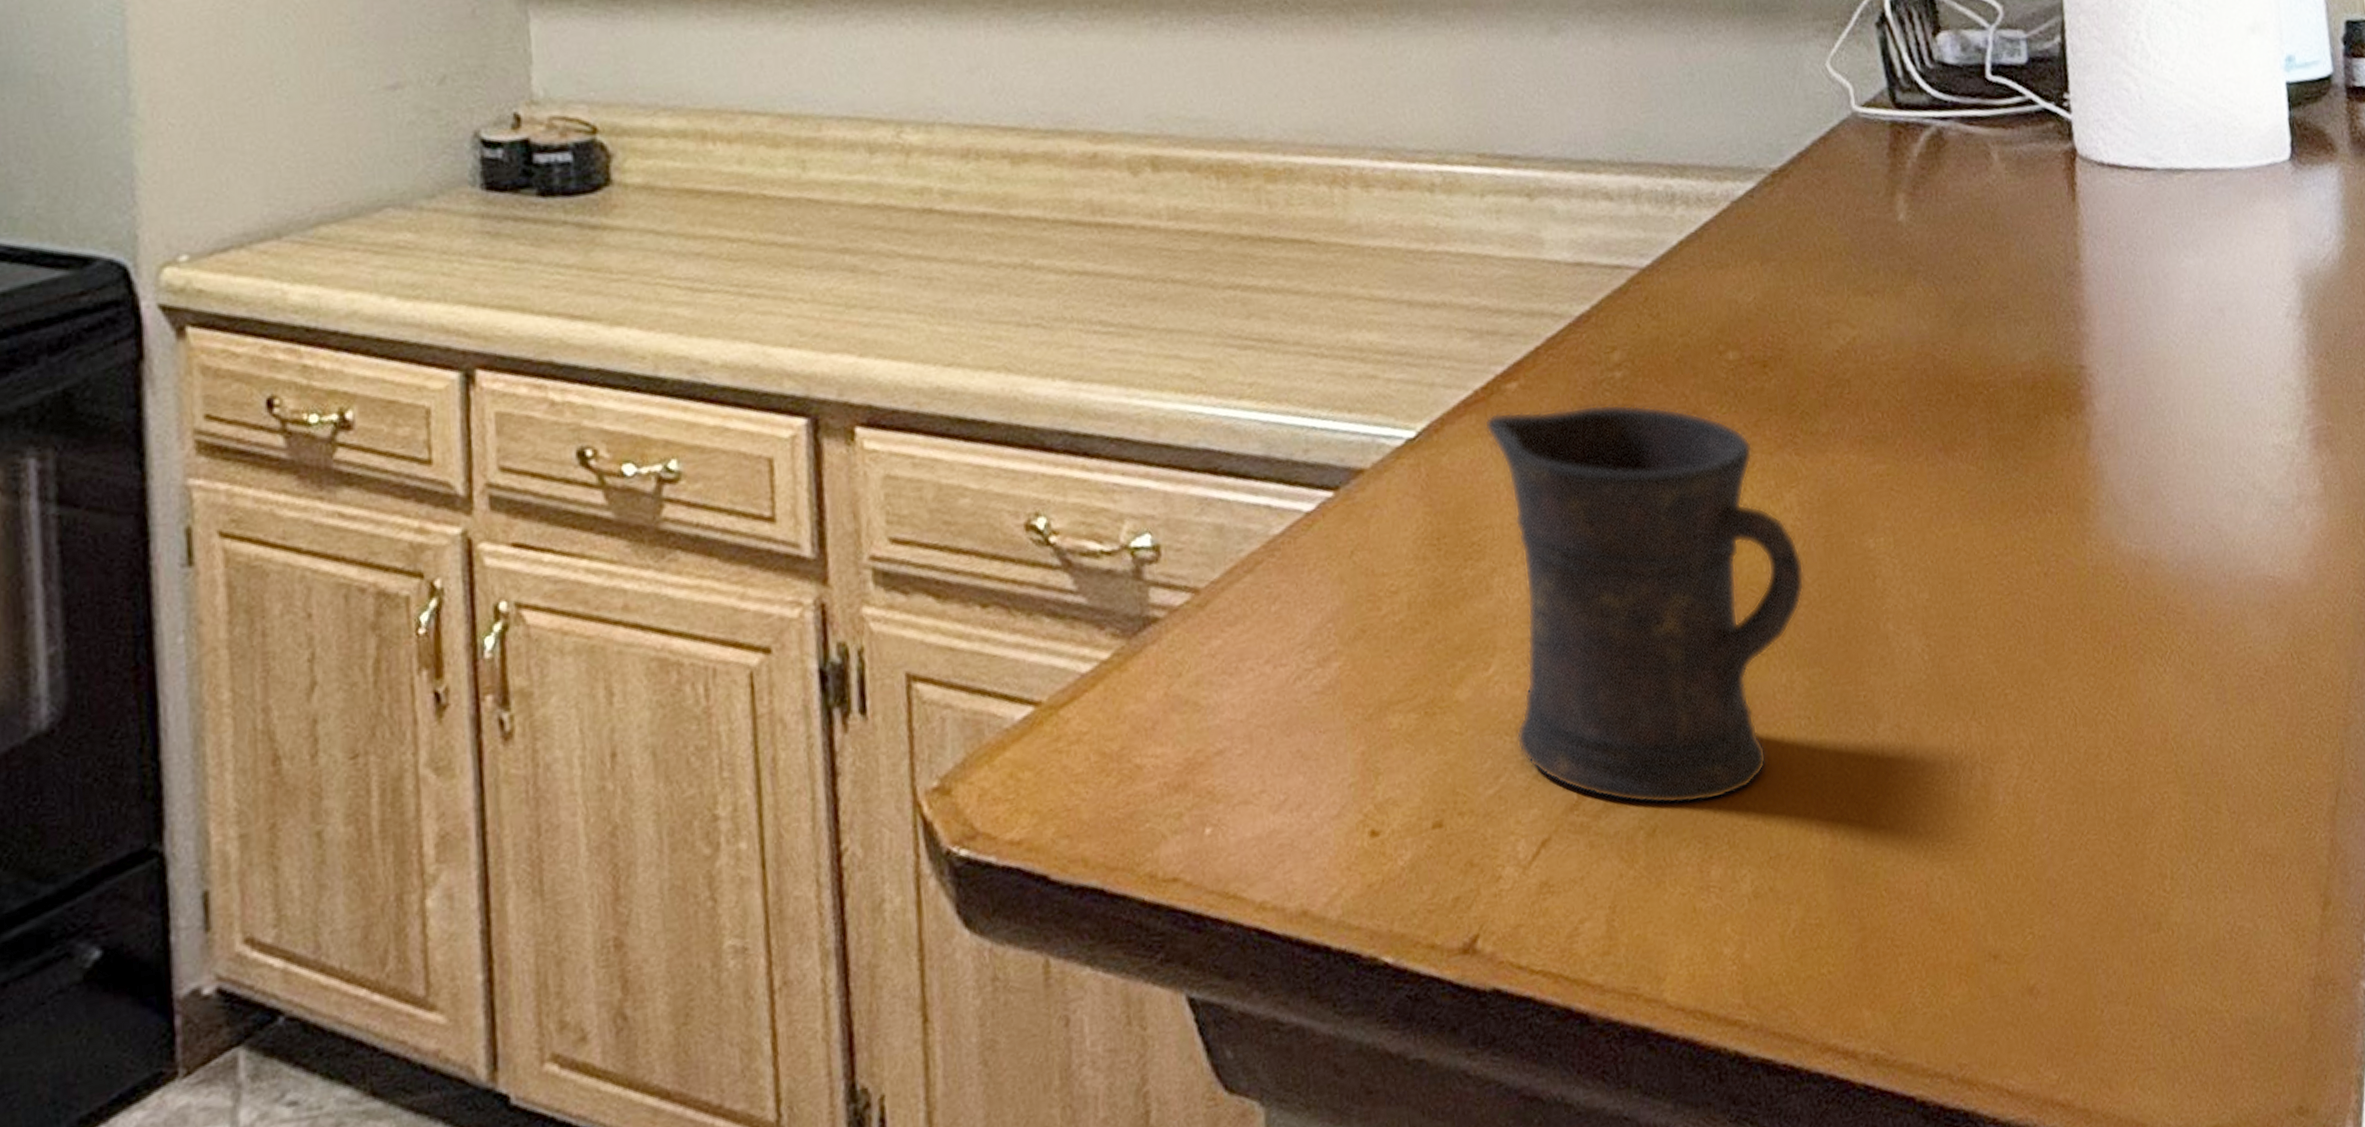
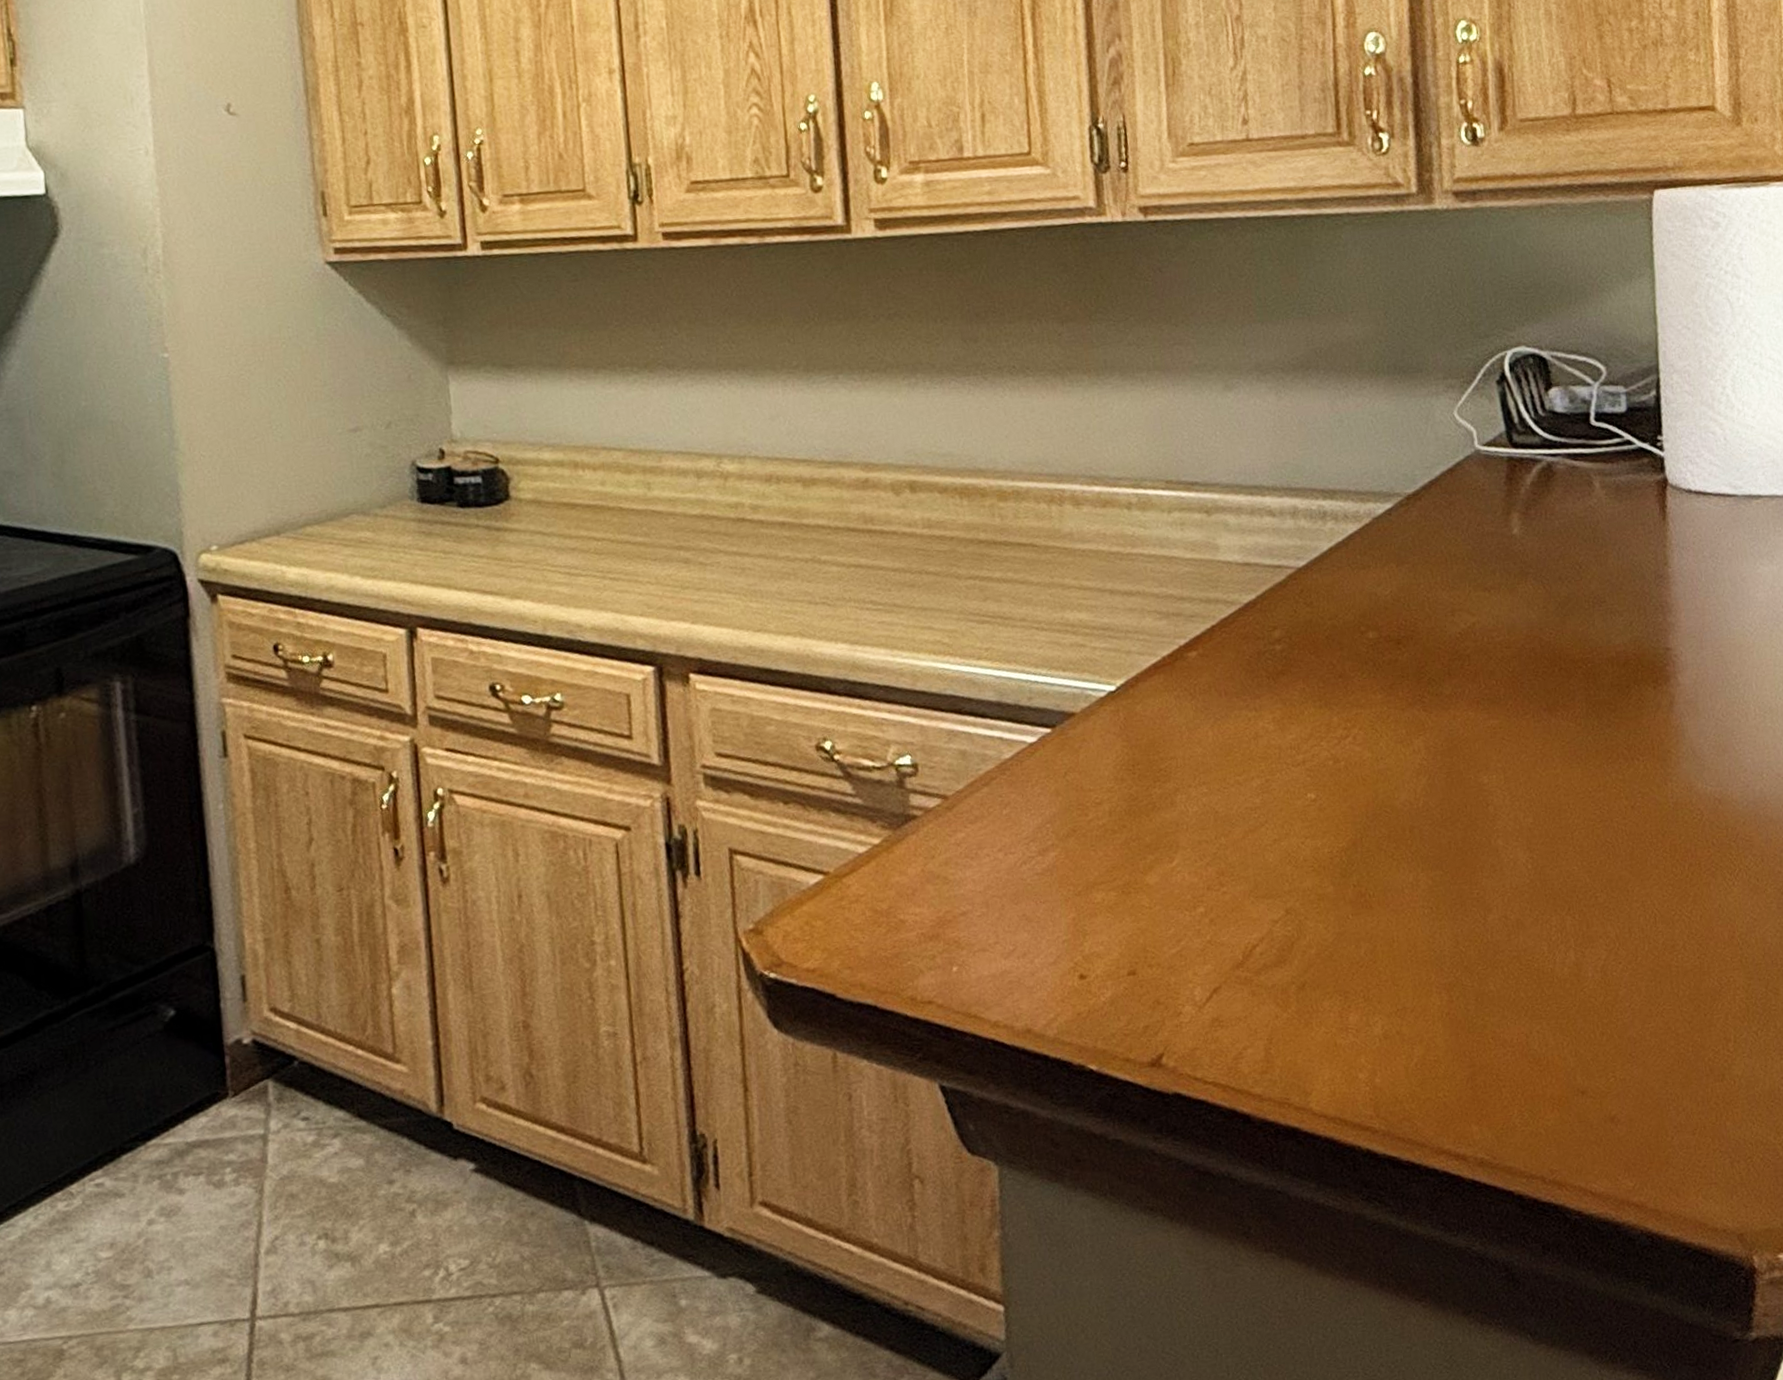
mug: present [1484,403,1805,805] -> none [1170,669,1429,967]

